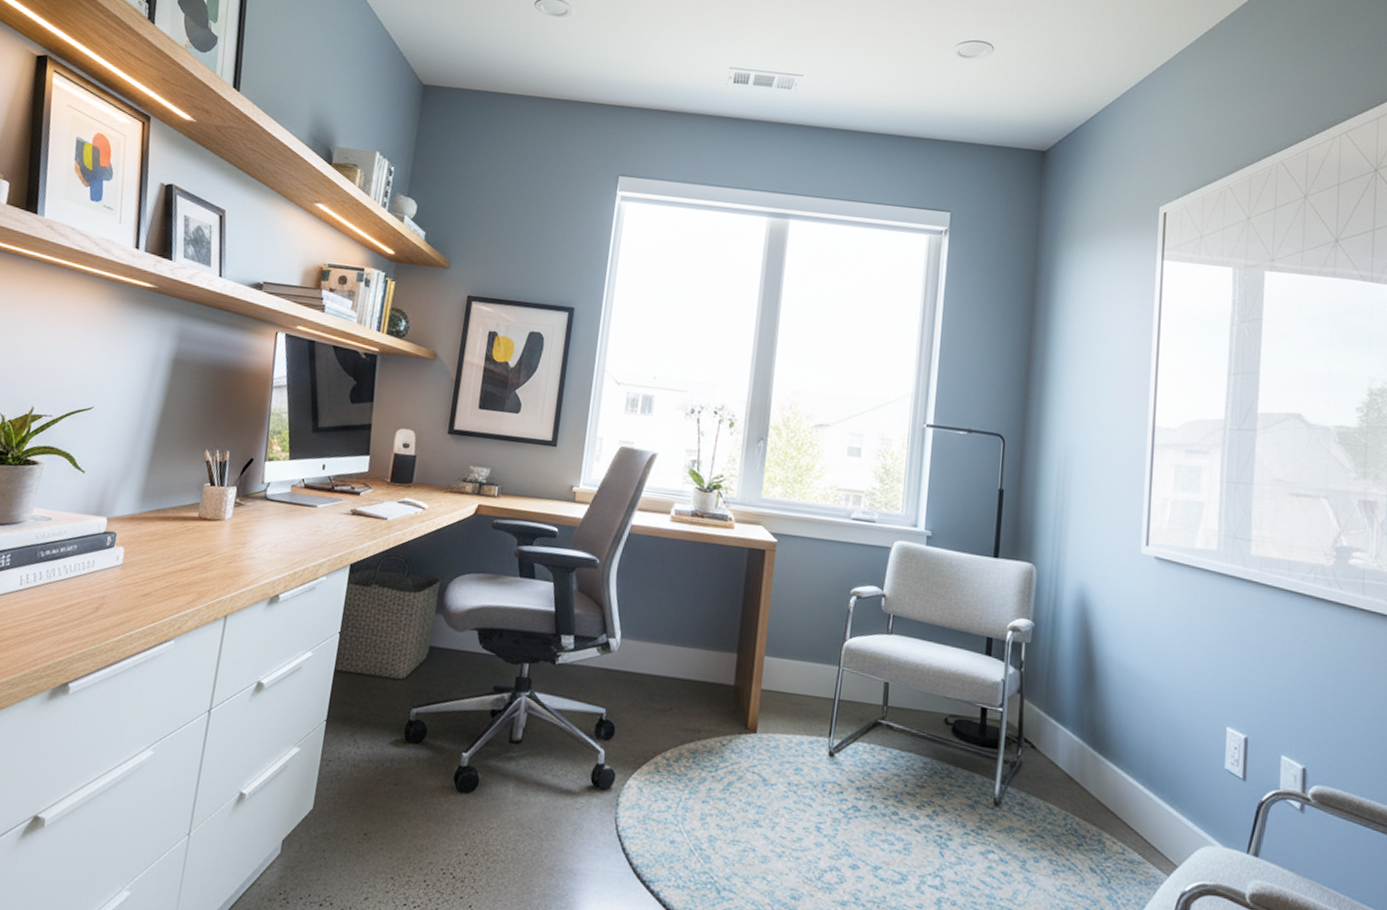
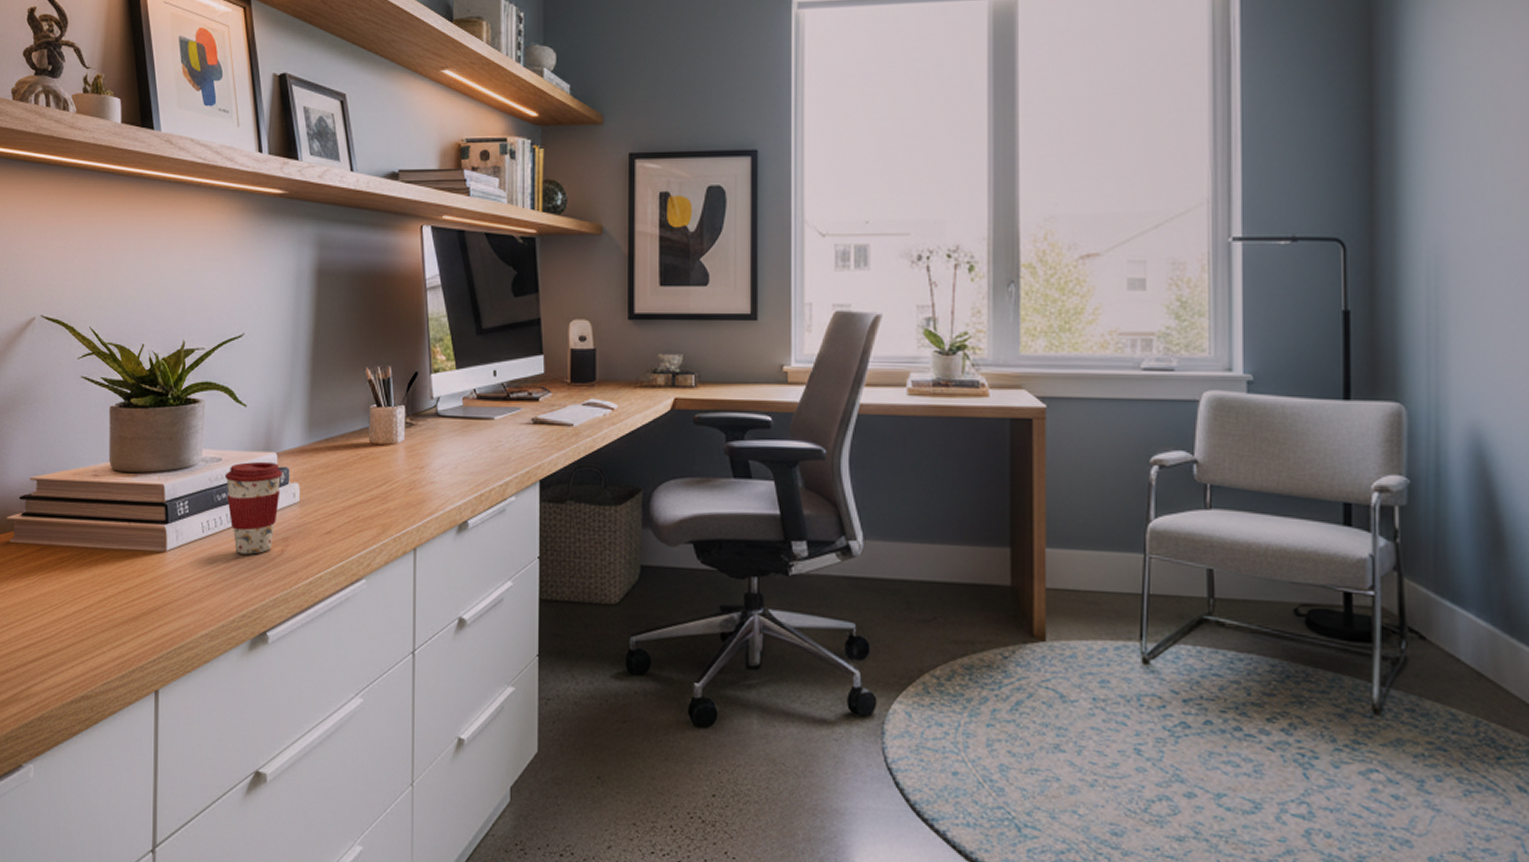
coffee cup: none [50,523,111,610] -> present [225,461,284,555]

